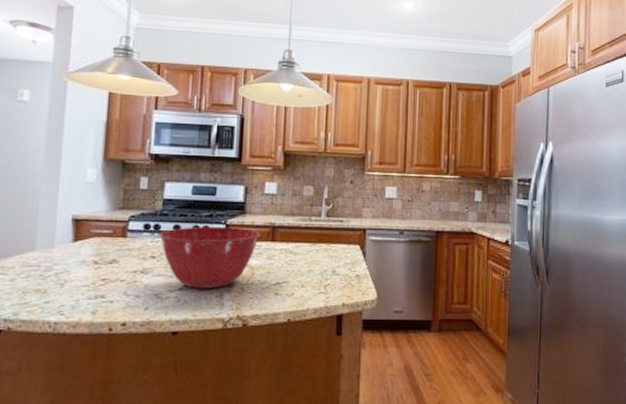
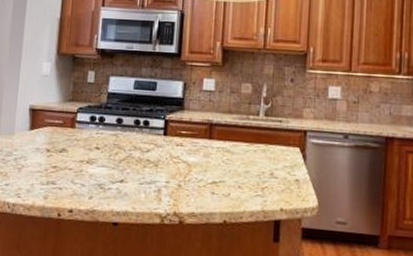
mixing bowl: present [159,226,260,289] -> none [103,120,198,183]

